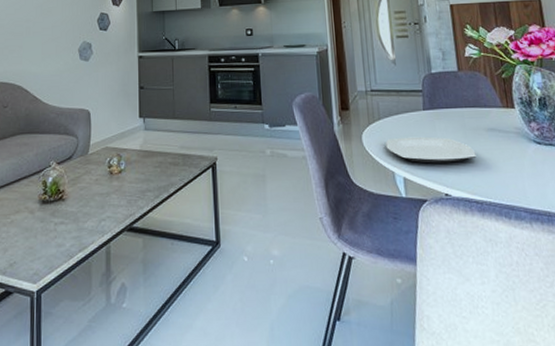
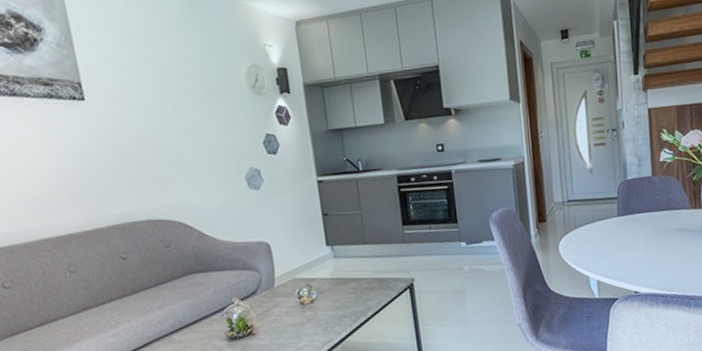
plate: present [386,136,476,163] -> none [581,240,664,266]

